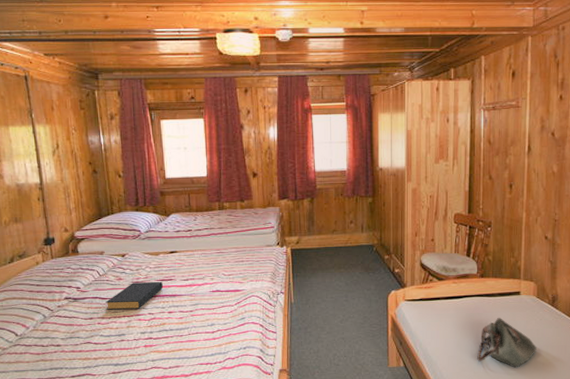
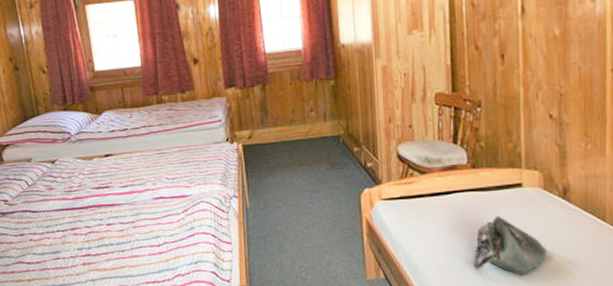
hardback book: present [105,281,163,310] -> none [36,189,99,224]

